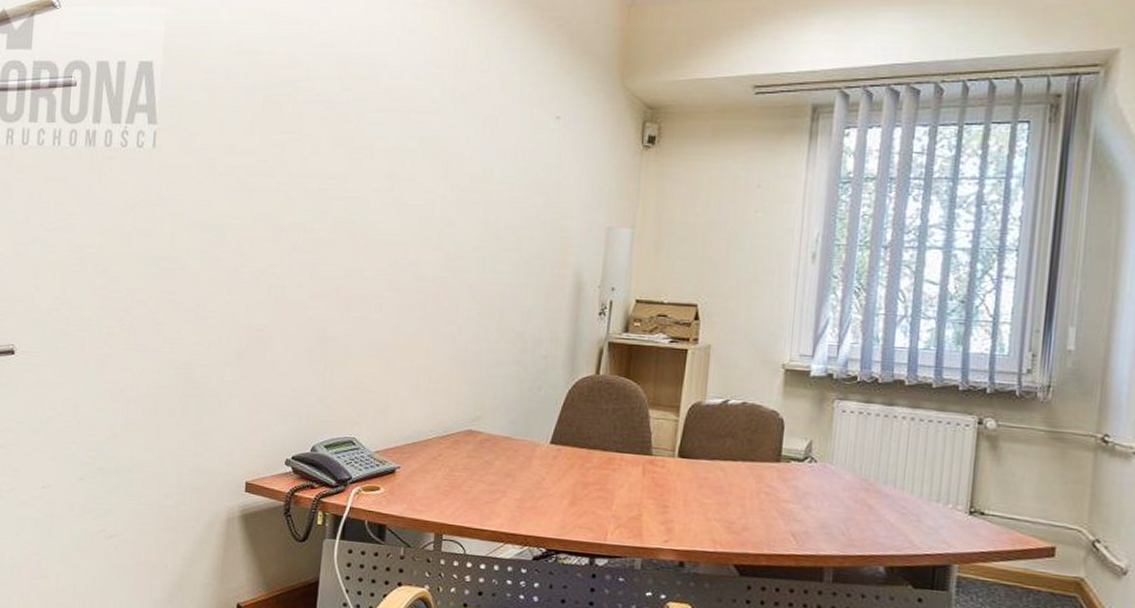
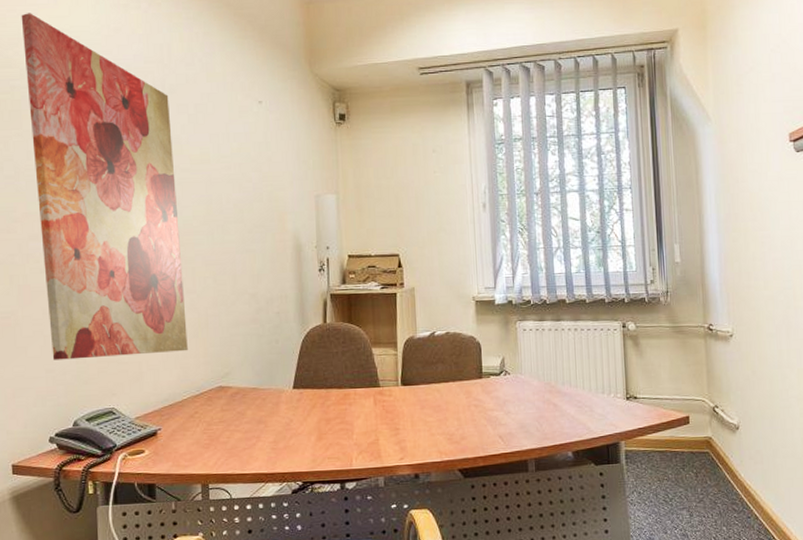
wall art: none [299,10,457,387] -> present [21,13,188,360]

